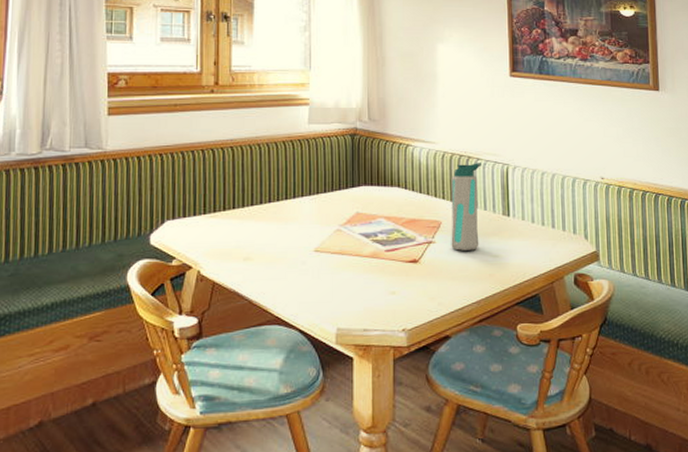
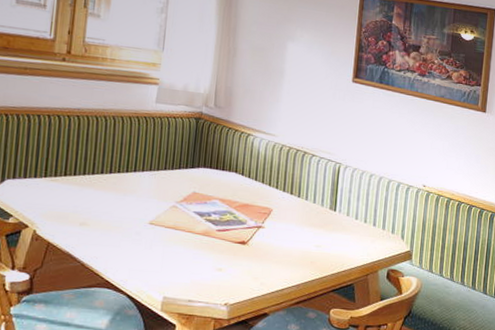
water bottle: present [451,163,483,251] -> none [278,158,317,239]

